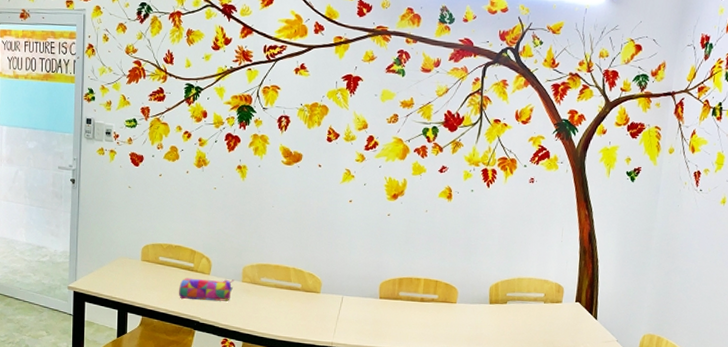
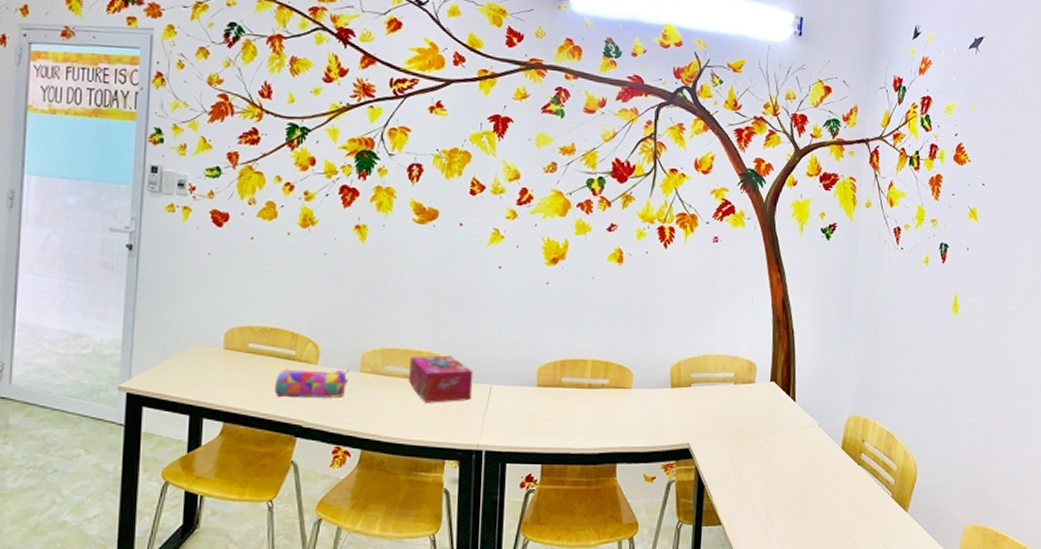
tissue box: none [279,271,329,309] -> present [409,355,474,403]

